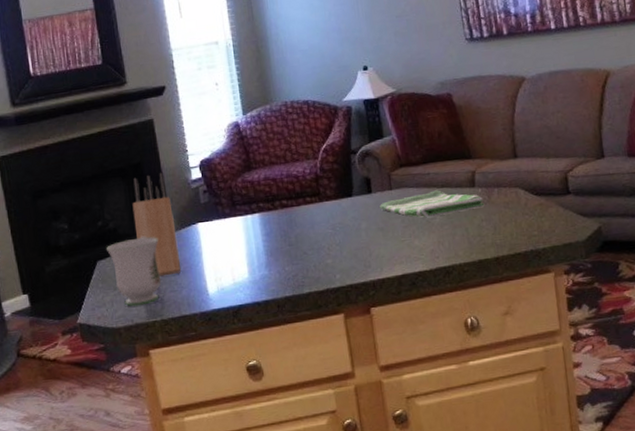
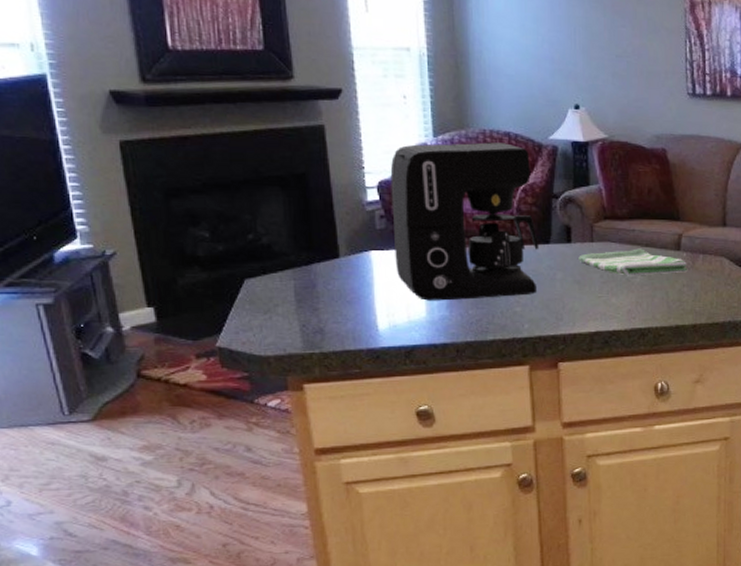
mug: present [106,236,161,307] -> none [257,258,323,334]
knife block: present [132,173,181,277] -> none [292,189,348,305]
coffee maker: none [209,110,345,263] -> present [390,142,540,301]

